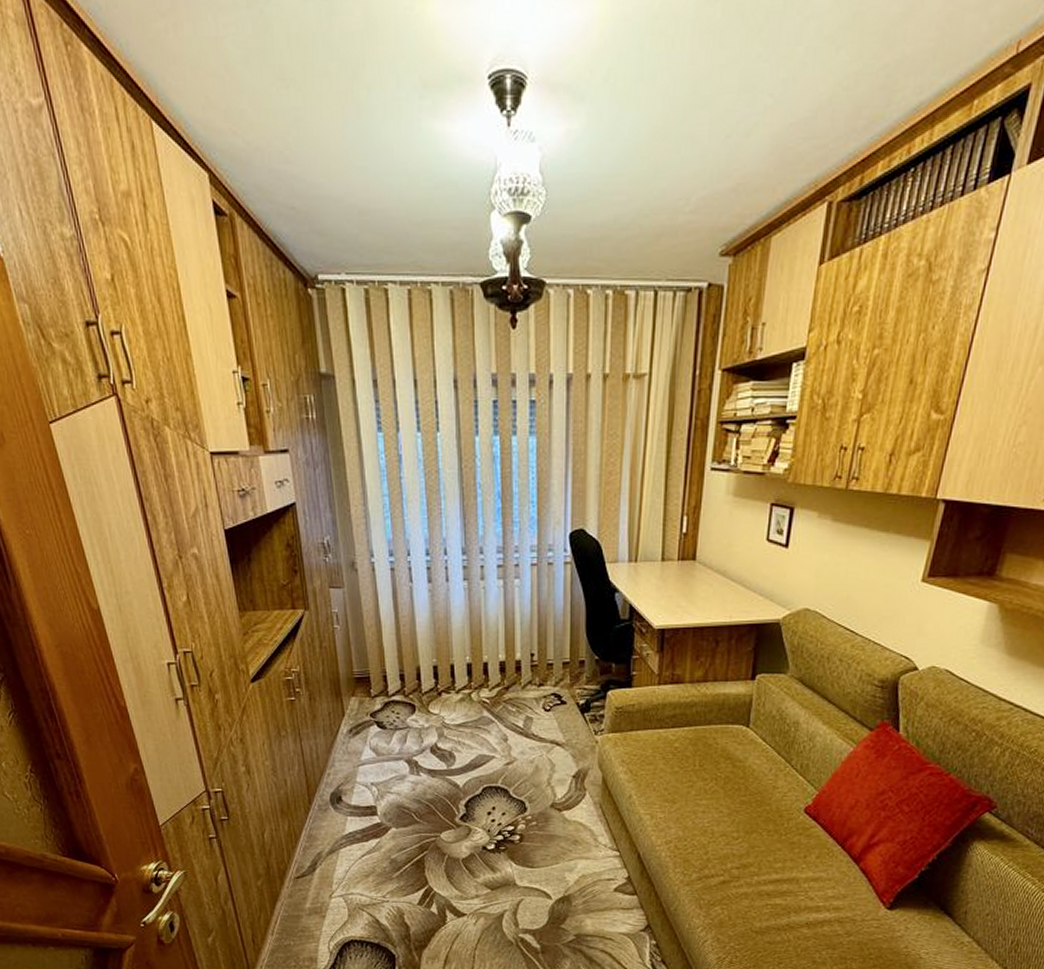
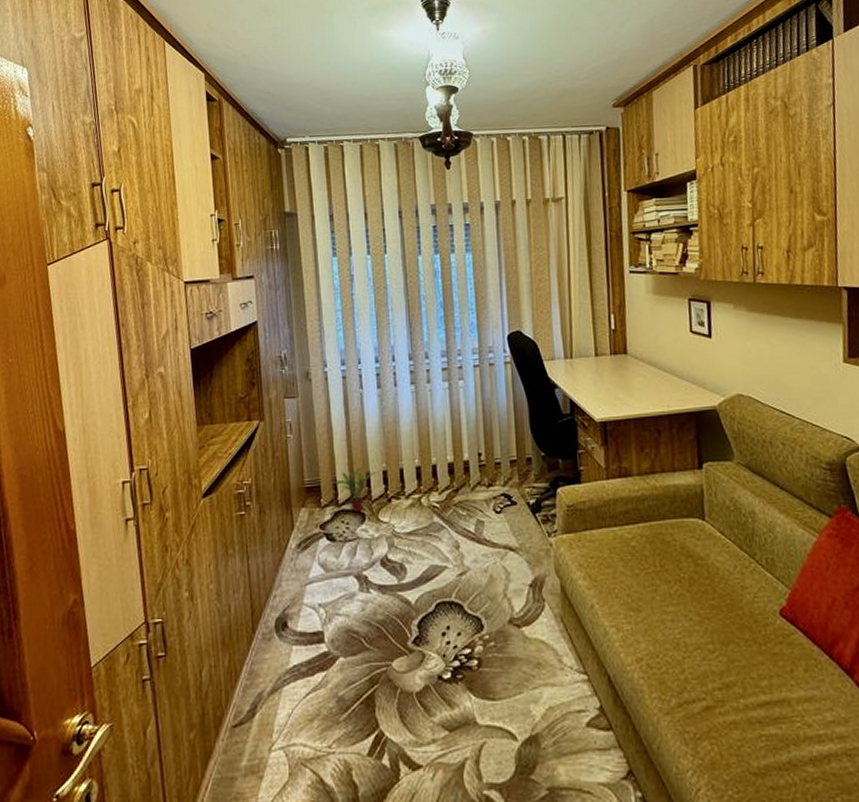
potted plant: none [384,662,427,704] -> present [334,468,377,513]

